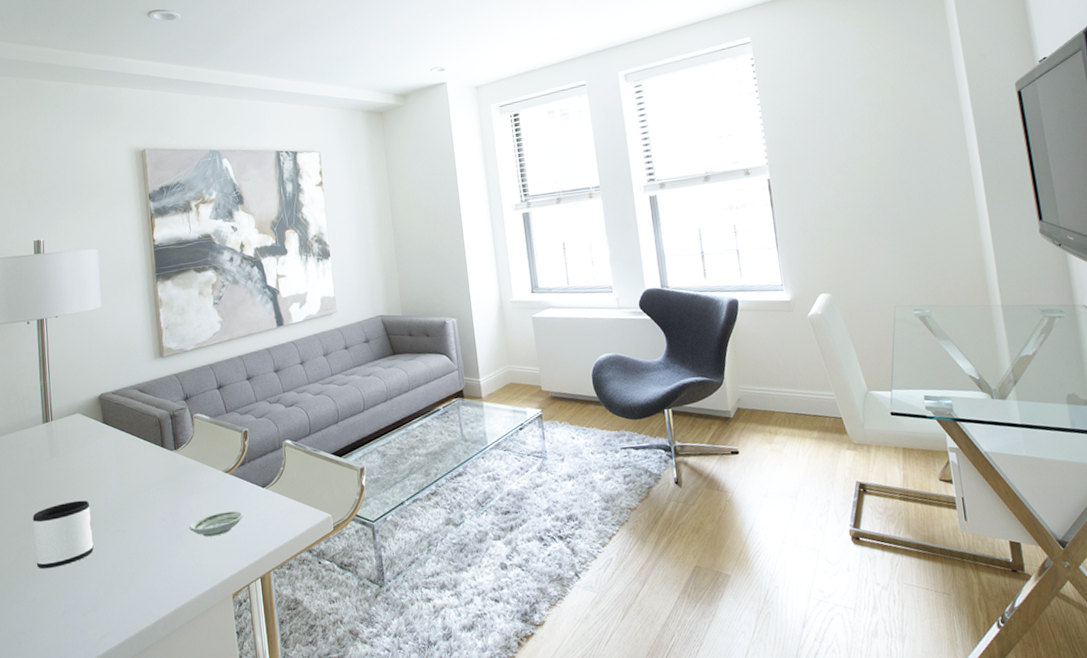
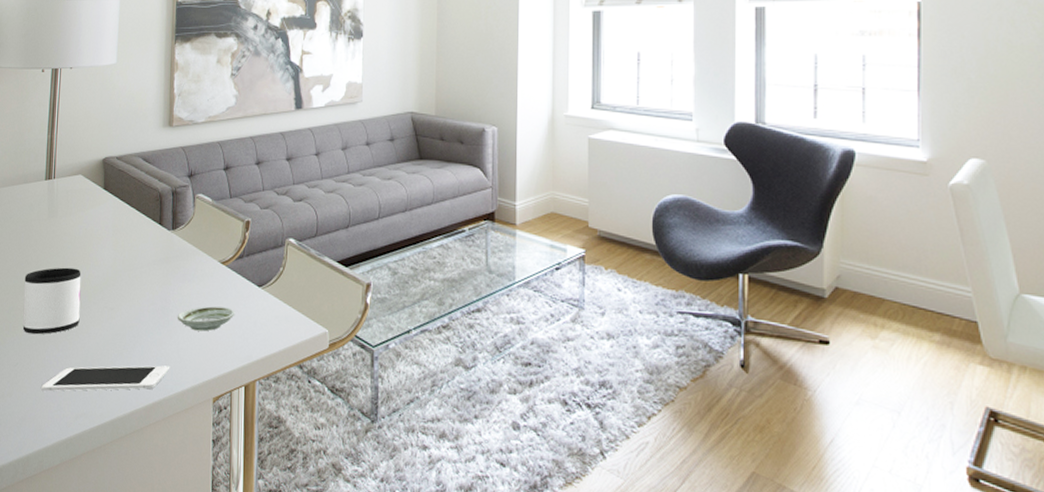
cell phone: none [62,573,187,620] -> present [41,365,169,392]

